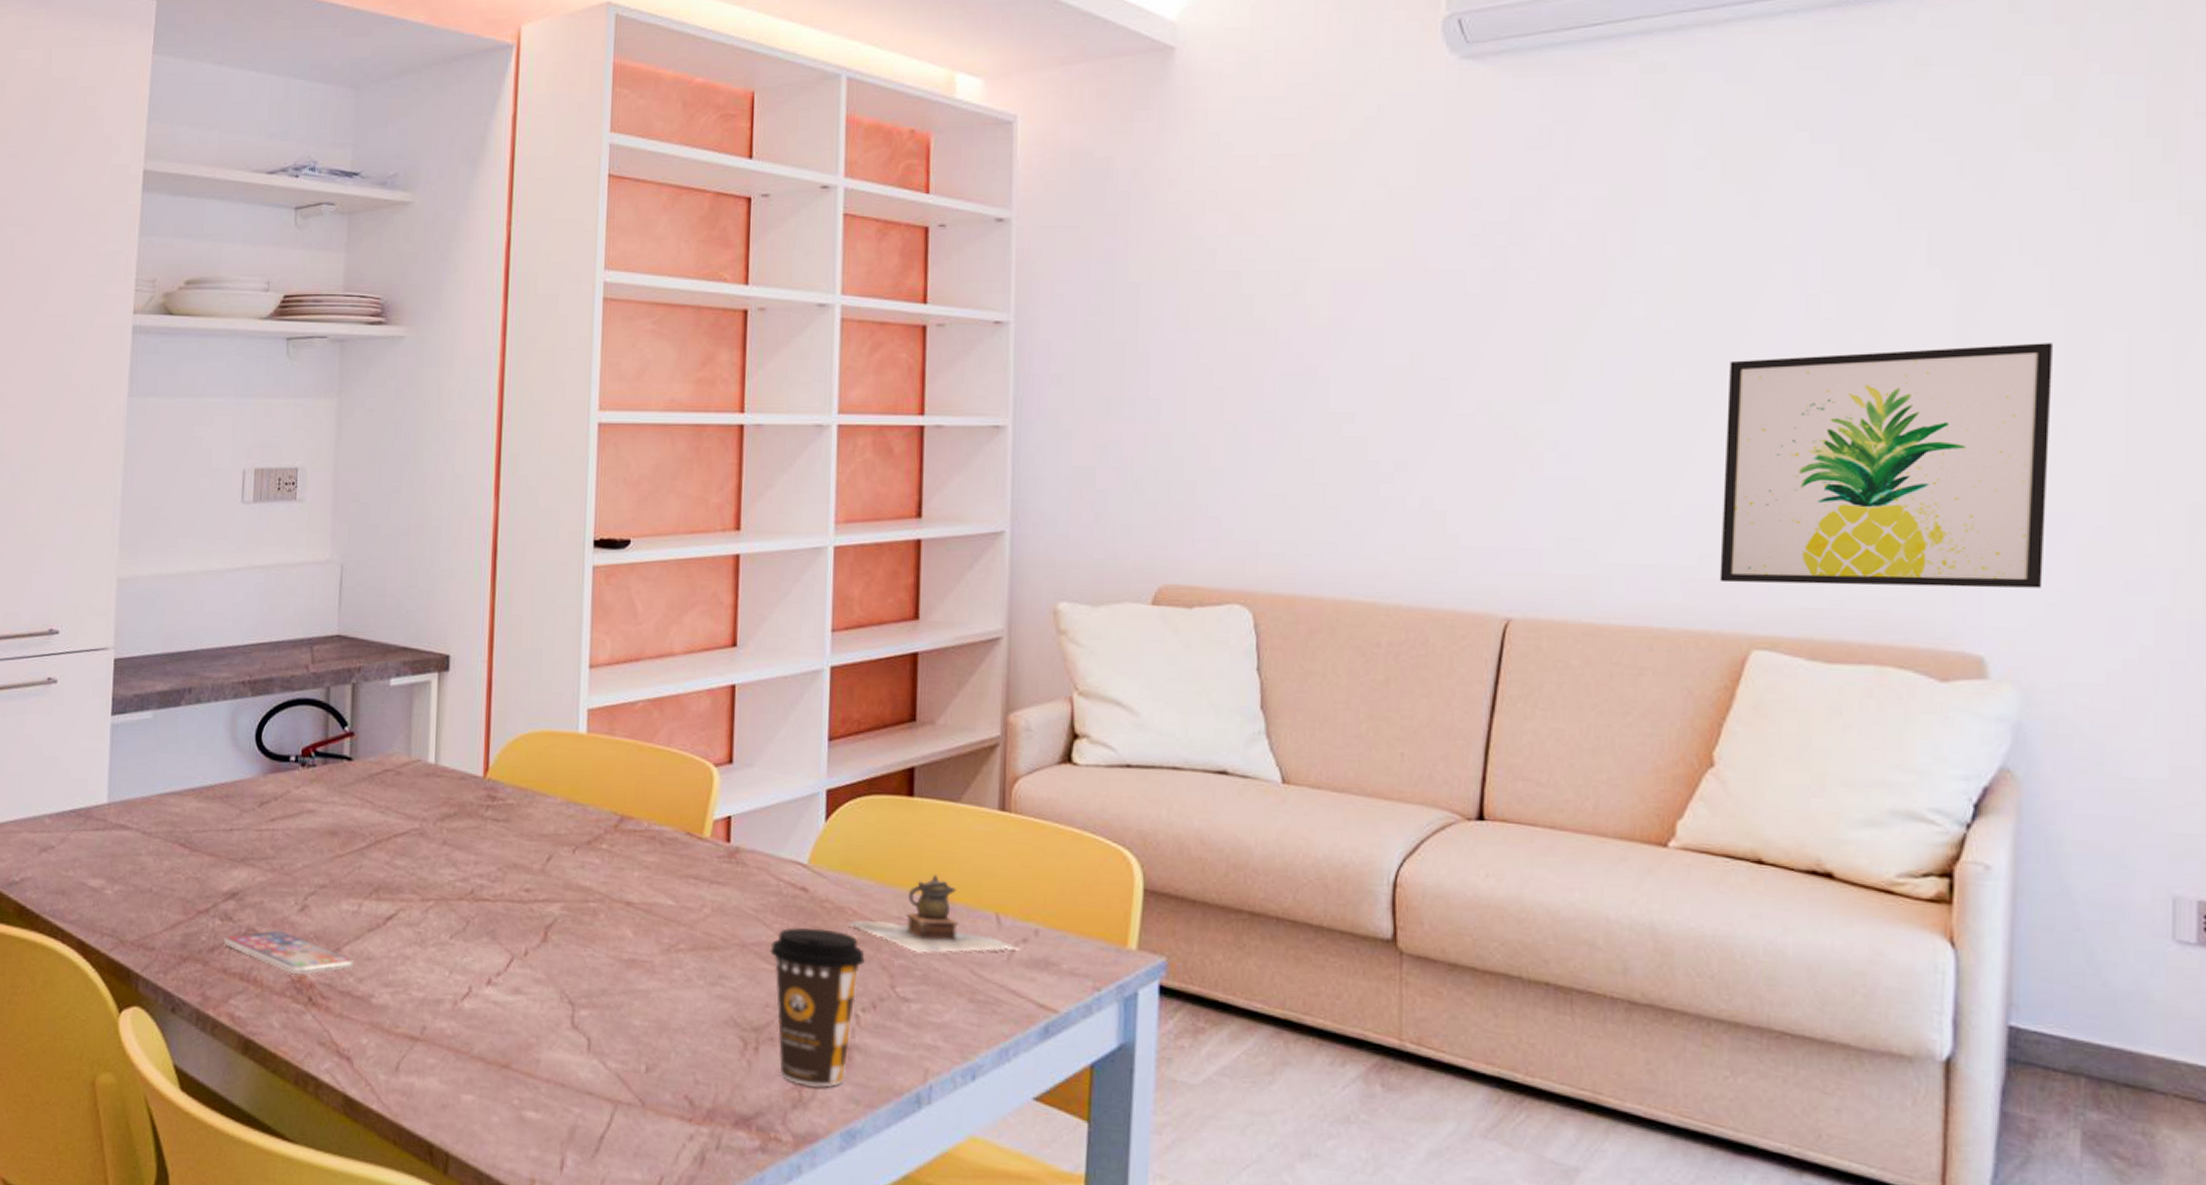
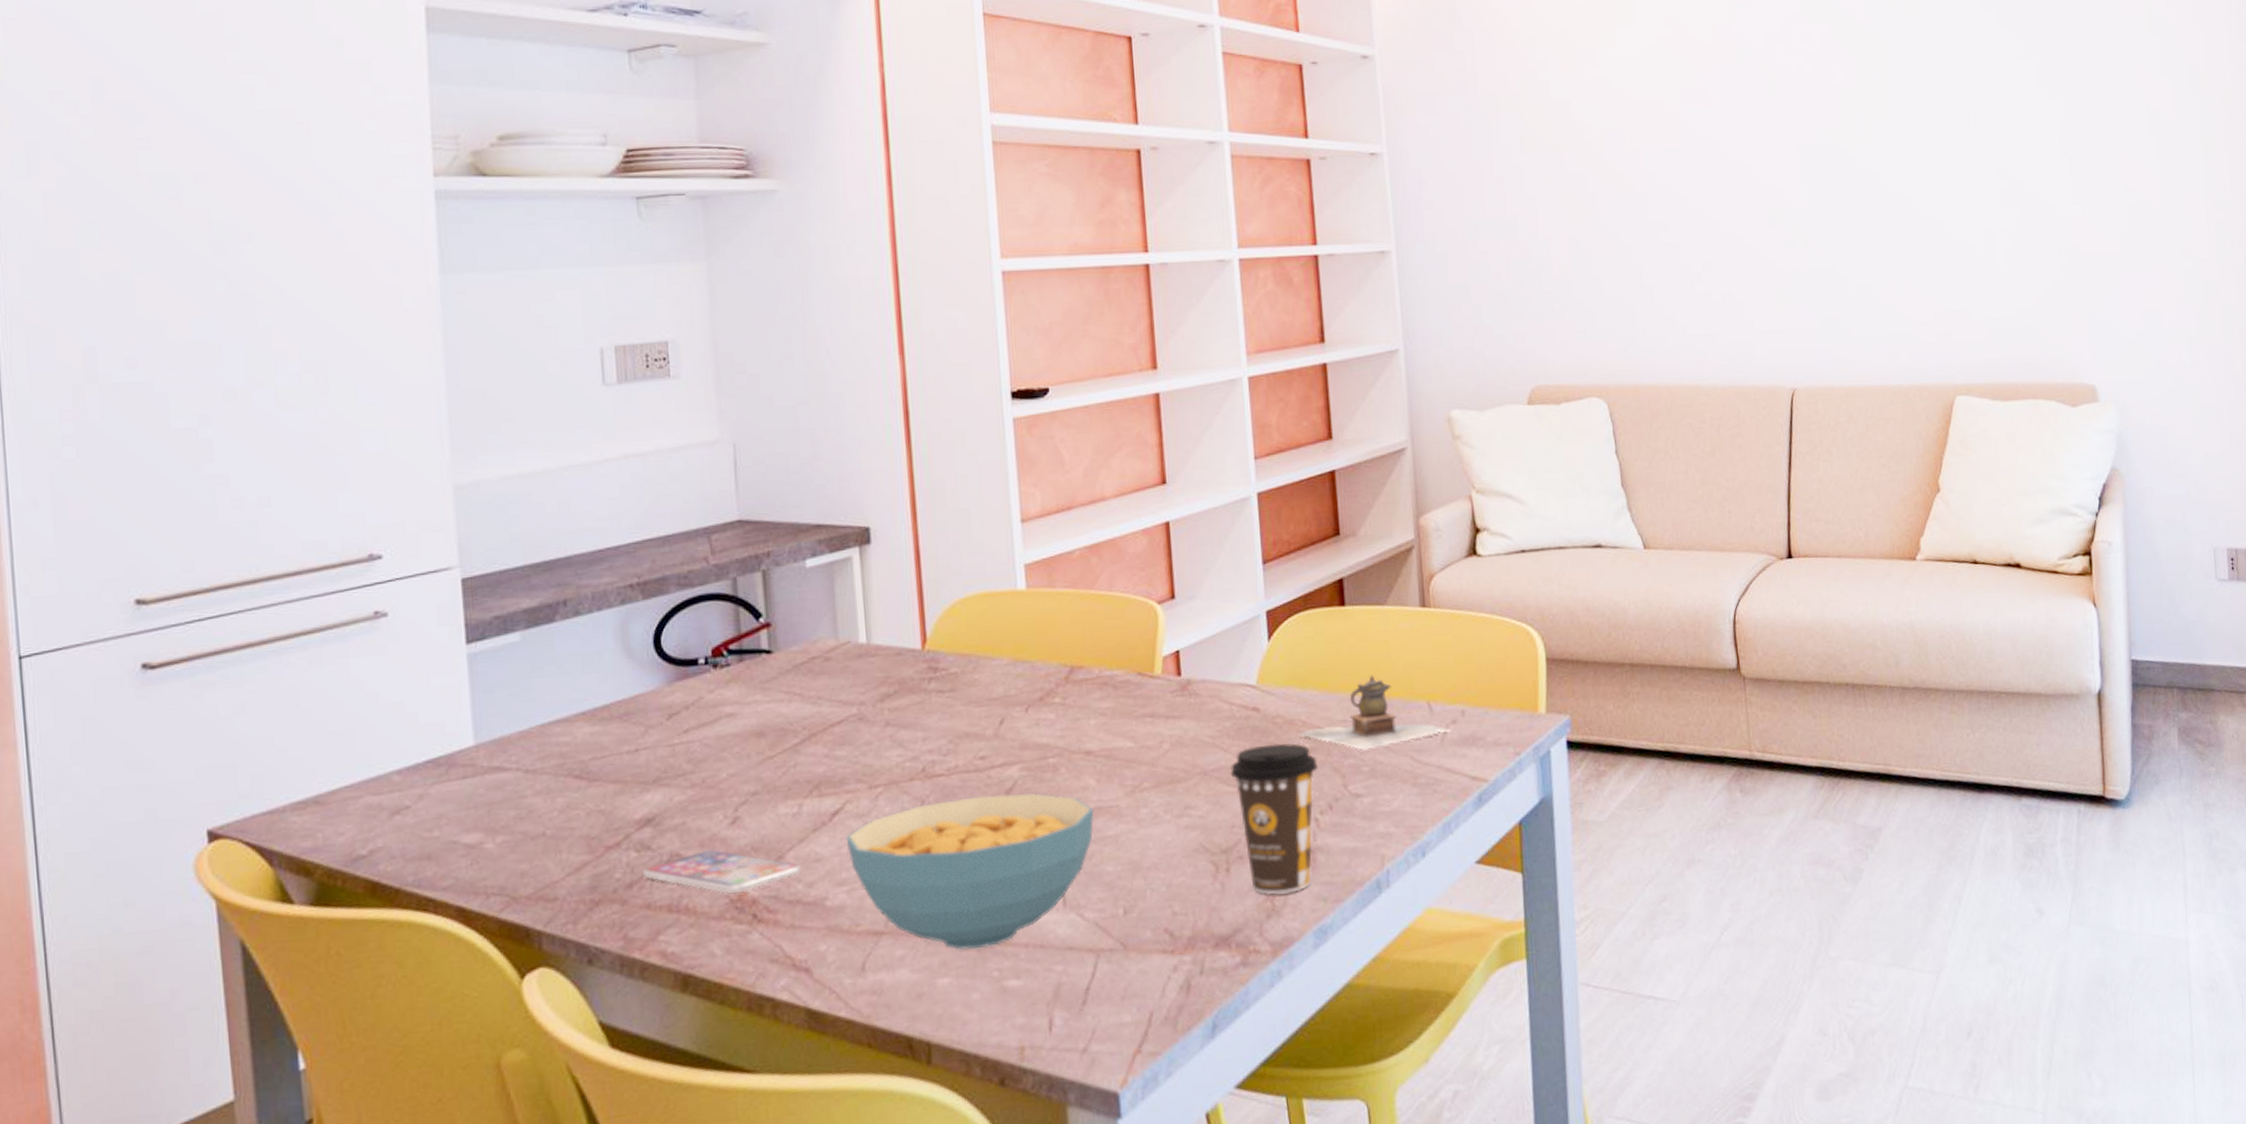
cereal bowl: none [396,924,628,1075] -> present [846,792,1095,950]
wall art: present [1719,343,2052,588] -> none [1923,144,2125,344]

